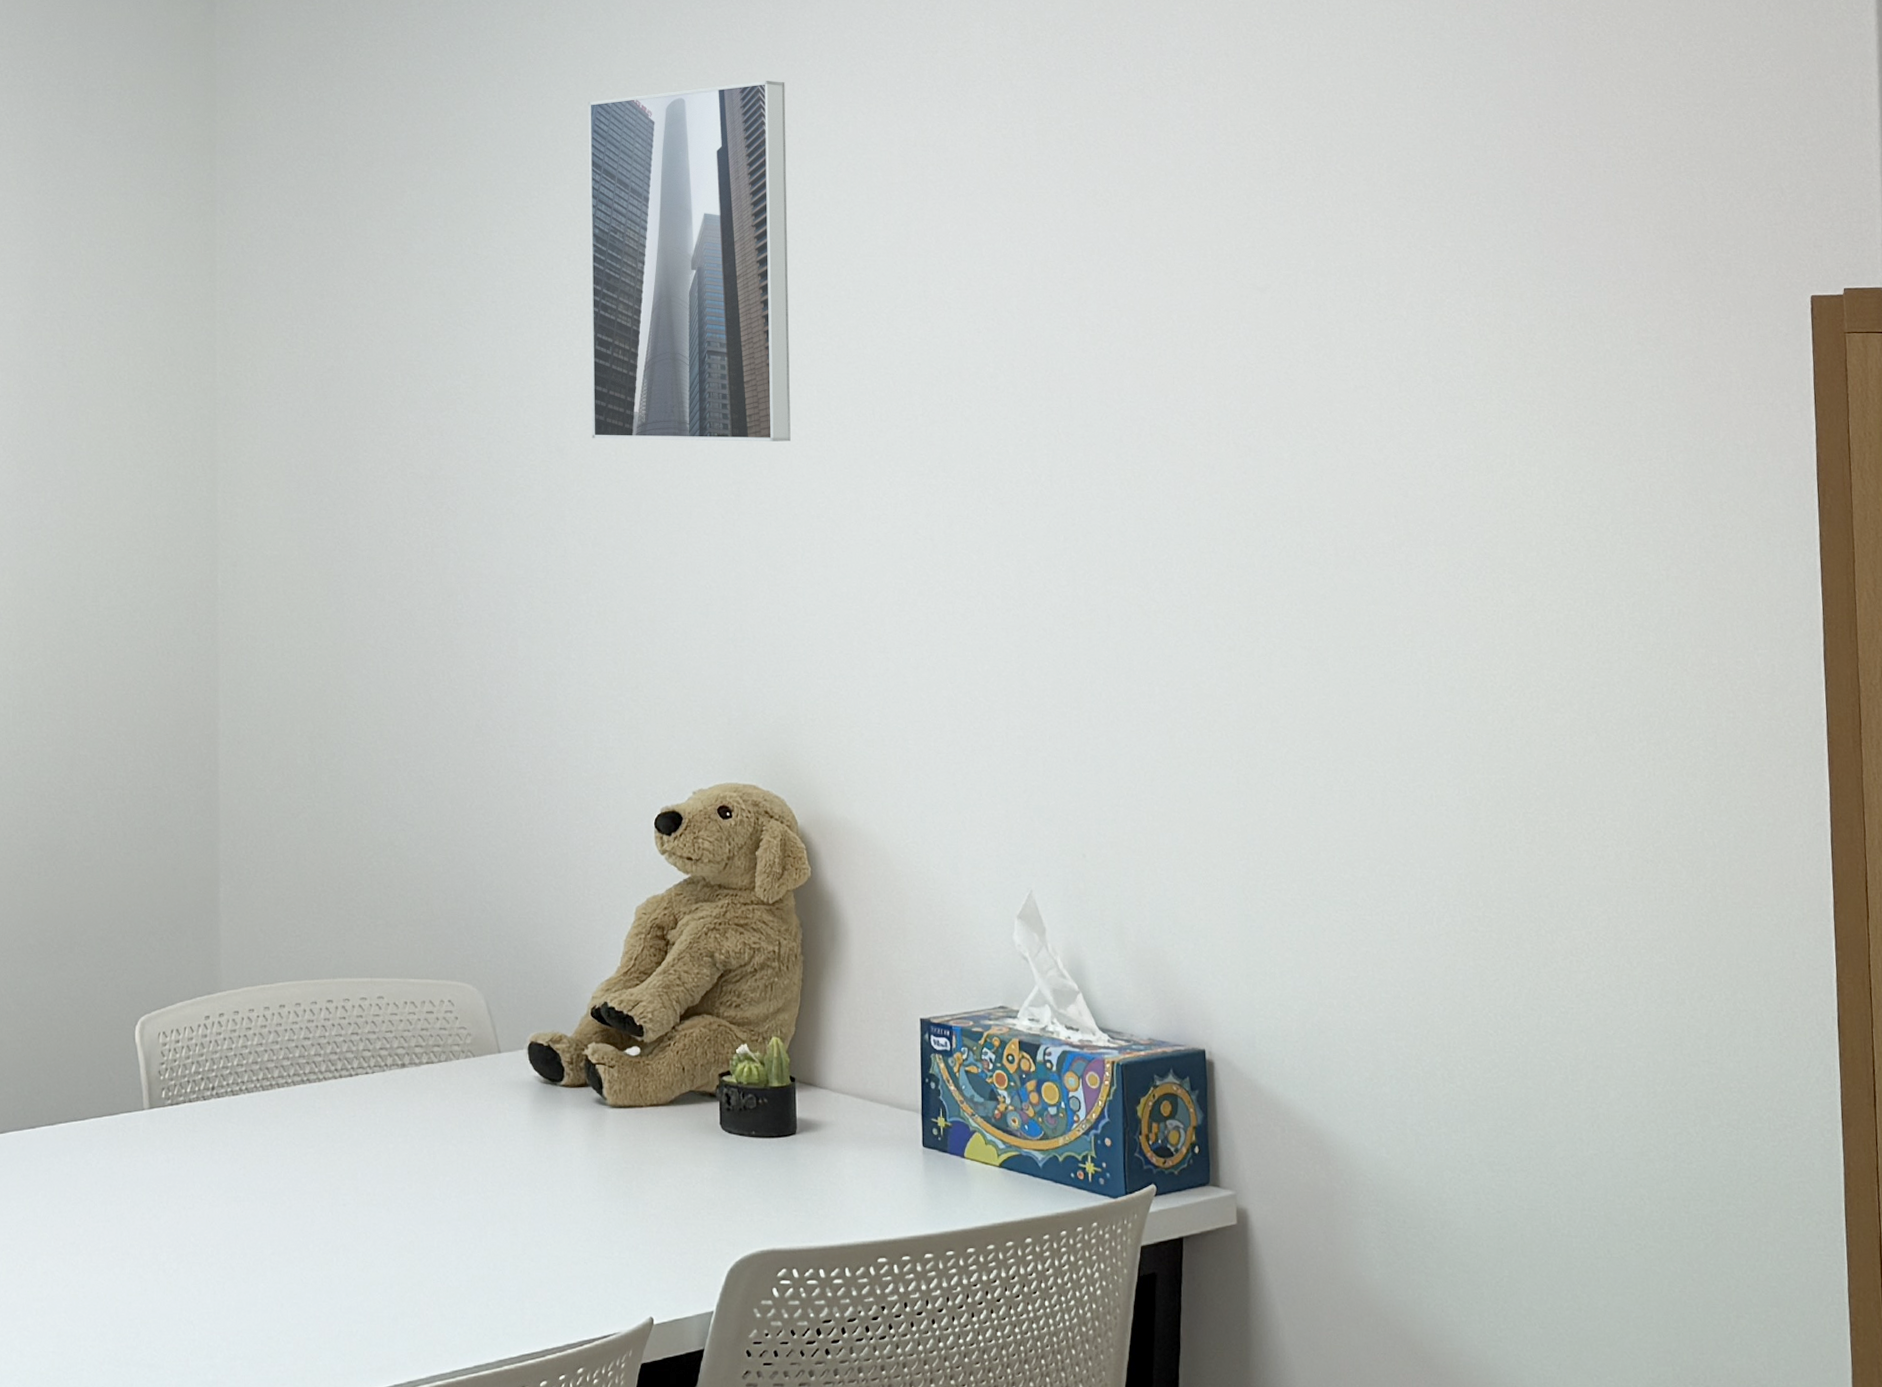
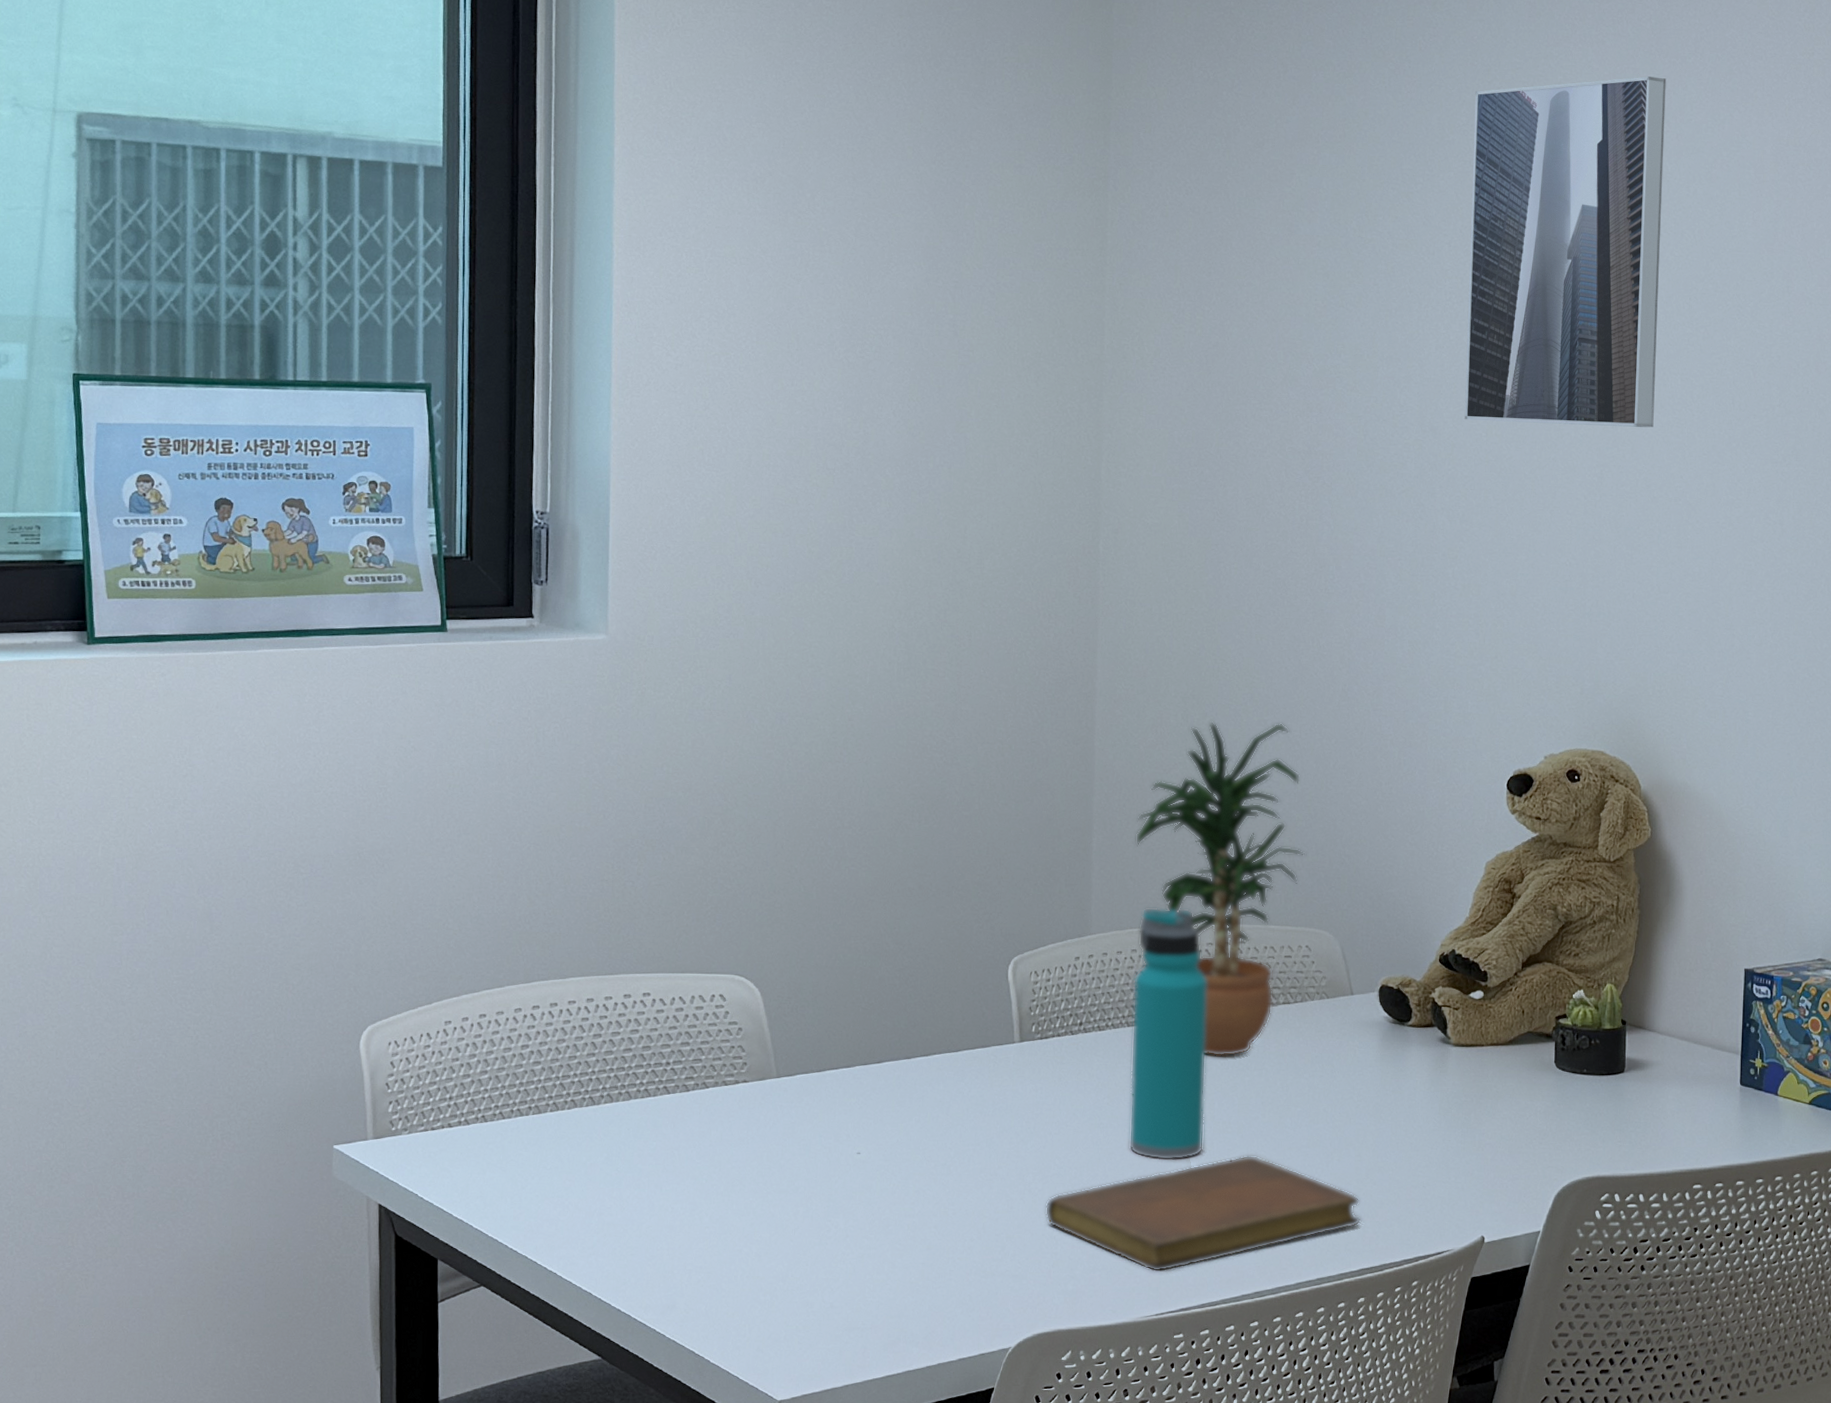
notebook: none [181,1229,519,1360] -> present [1045,1155,1361,1273]
potted plant: none [264,762,443,1123] -> present [1135,722,1305,1057]
water bottle: none [267,961,348,1237] -> present [1128,907,1208,1161]

